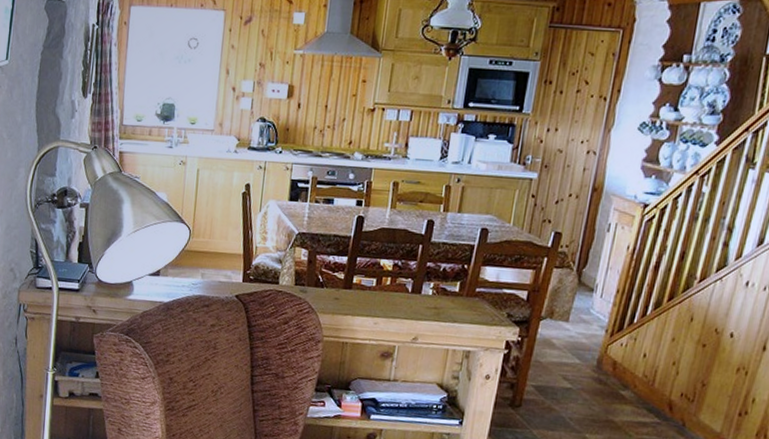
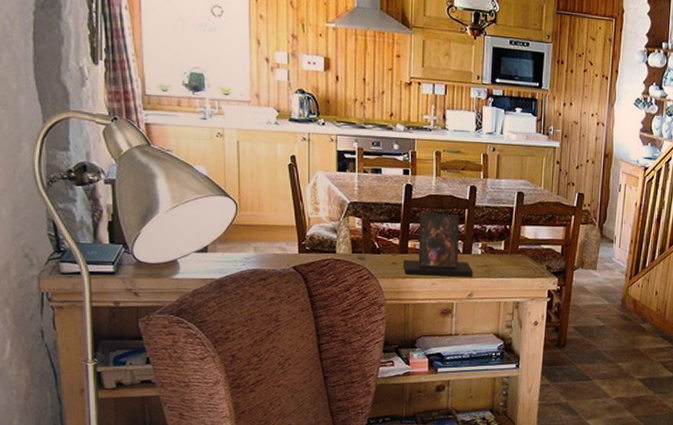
photo frame: none [345,247,421,319] -> present [402,213,473,277]

